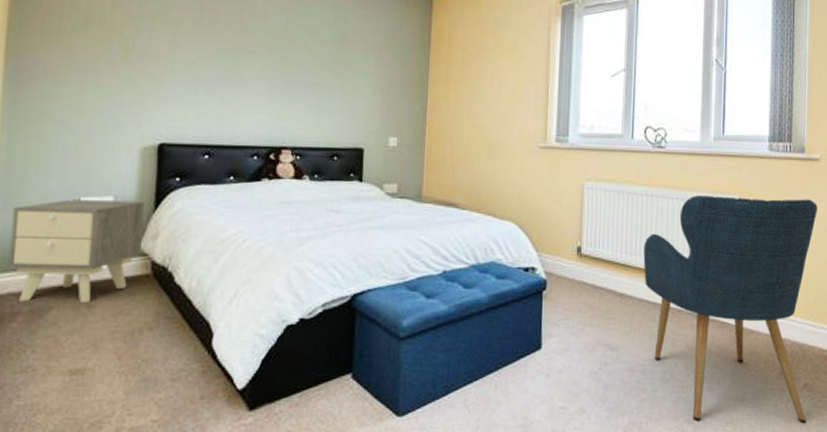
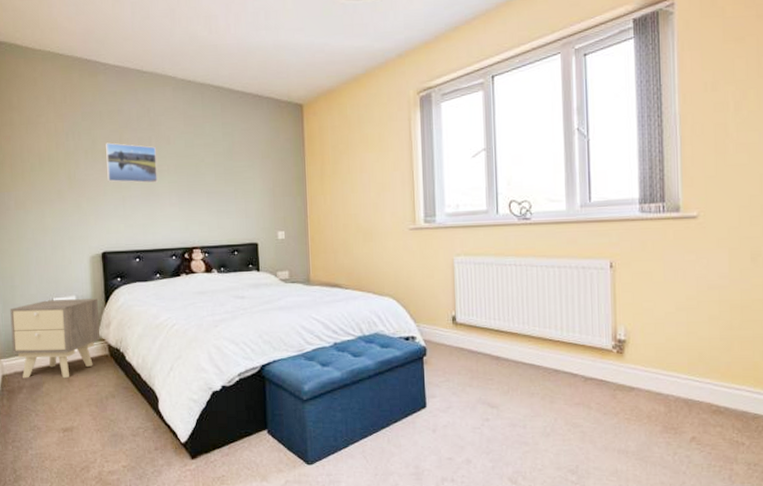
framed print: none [178,10,247,66] -> present [106,142,157,184]
chair: present [643,195,817,424] -> none [516,257,697,475]

